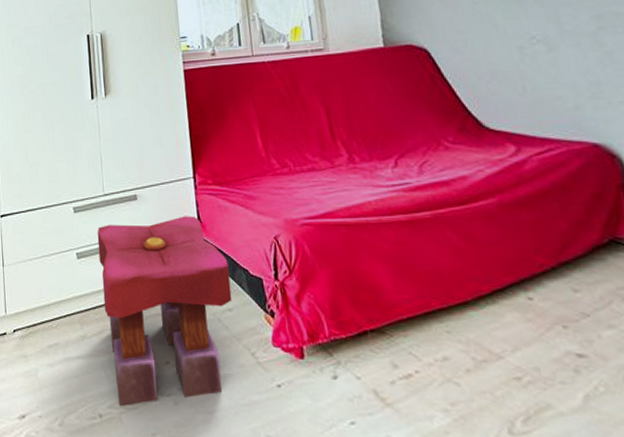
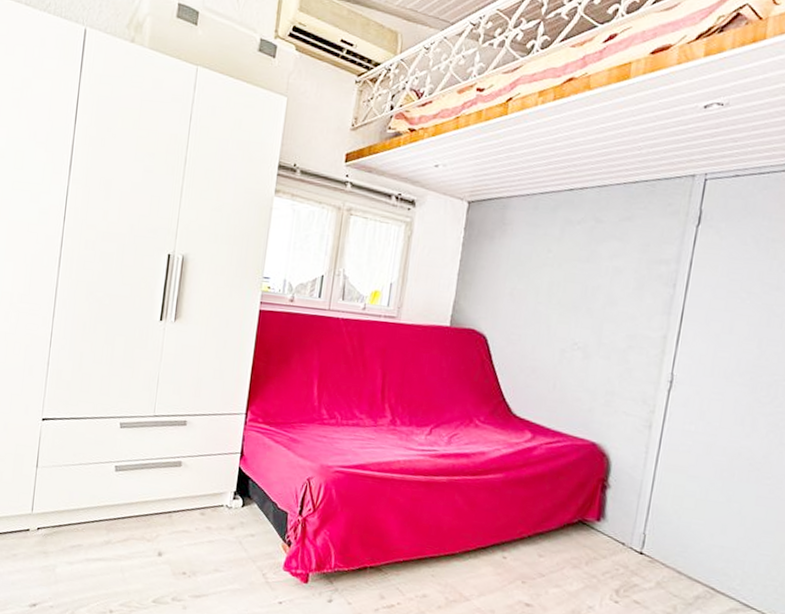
stool: present [97,216,232,406] -> none [130,444,260,606]

